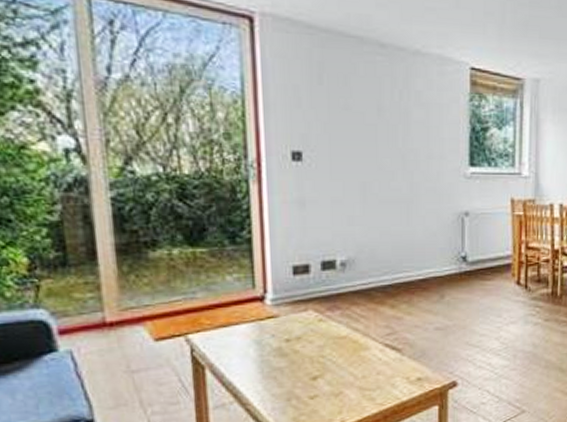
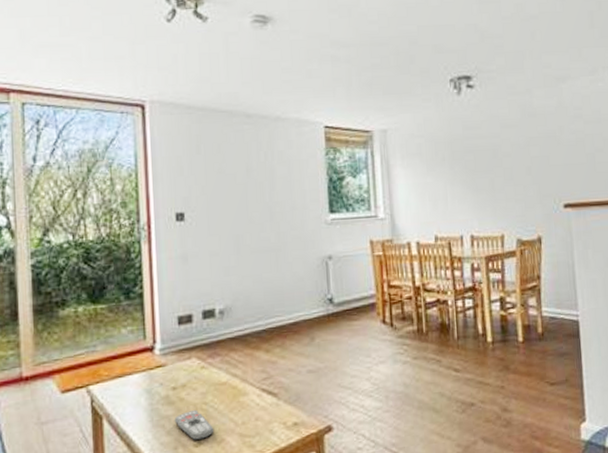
remote control: none [287,362,332,393] -> present [174,409,214,441]

